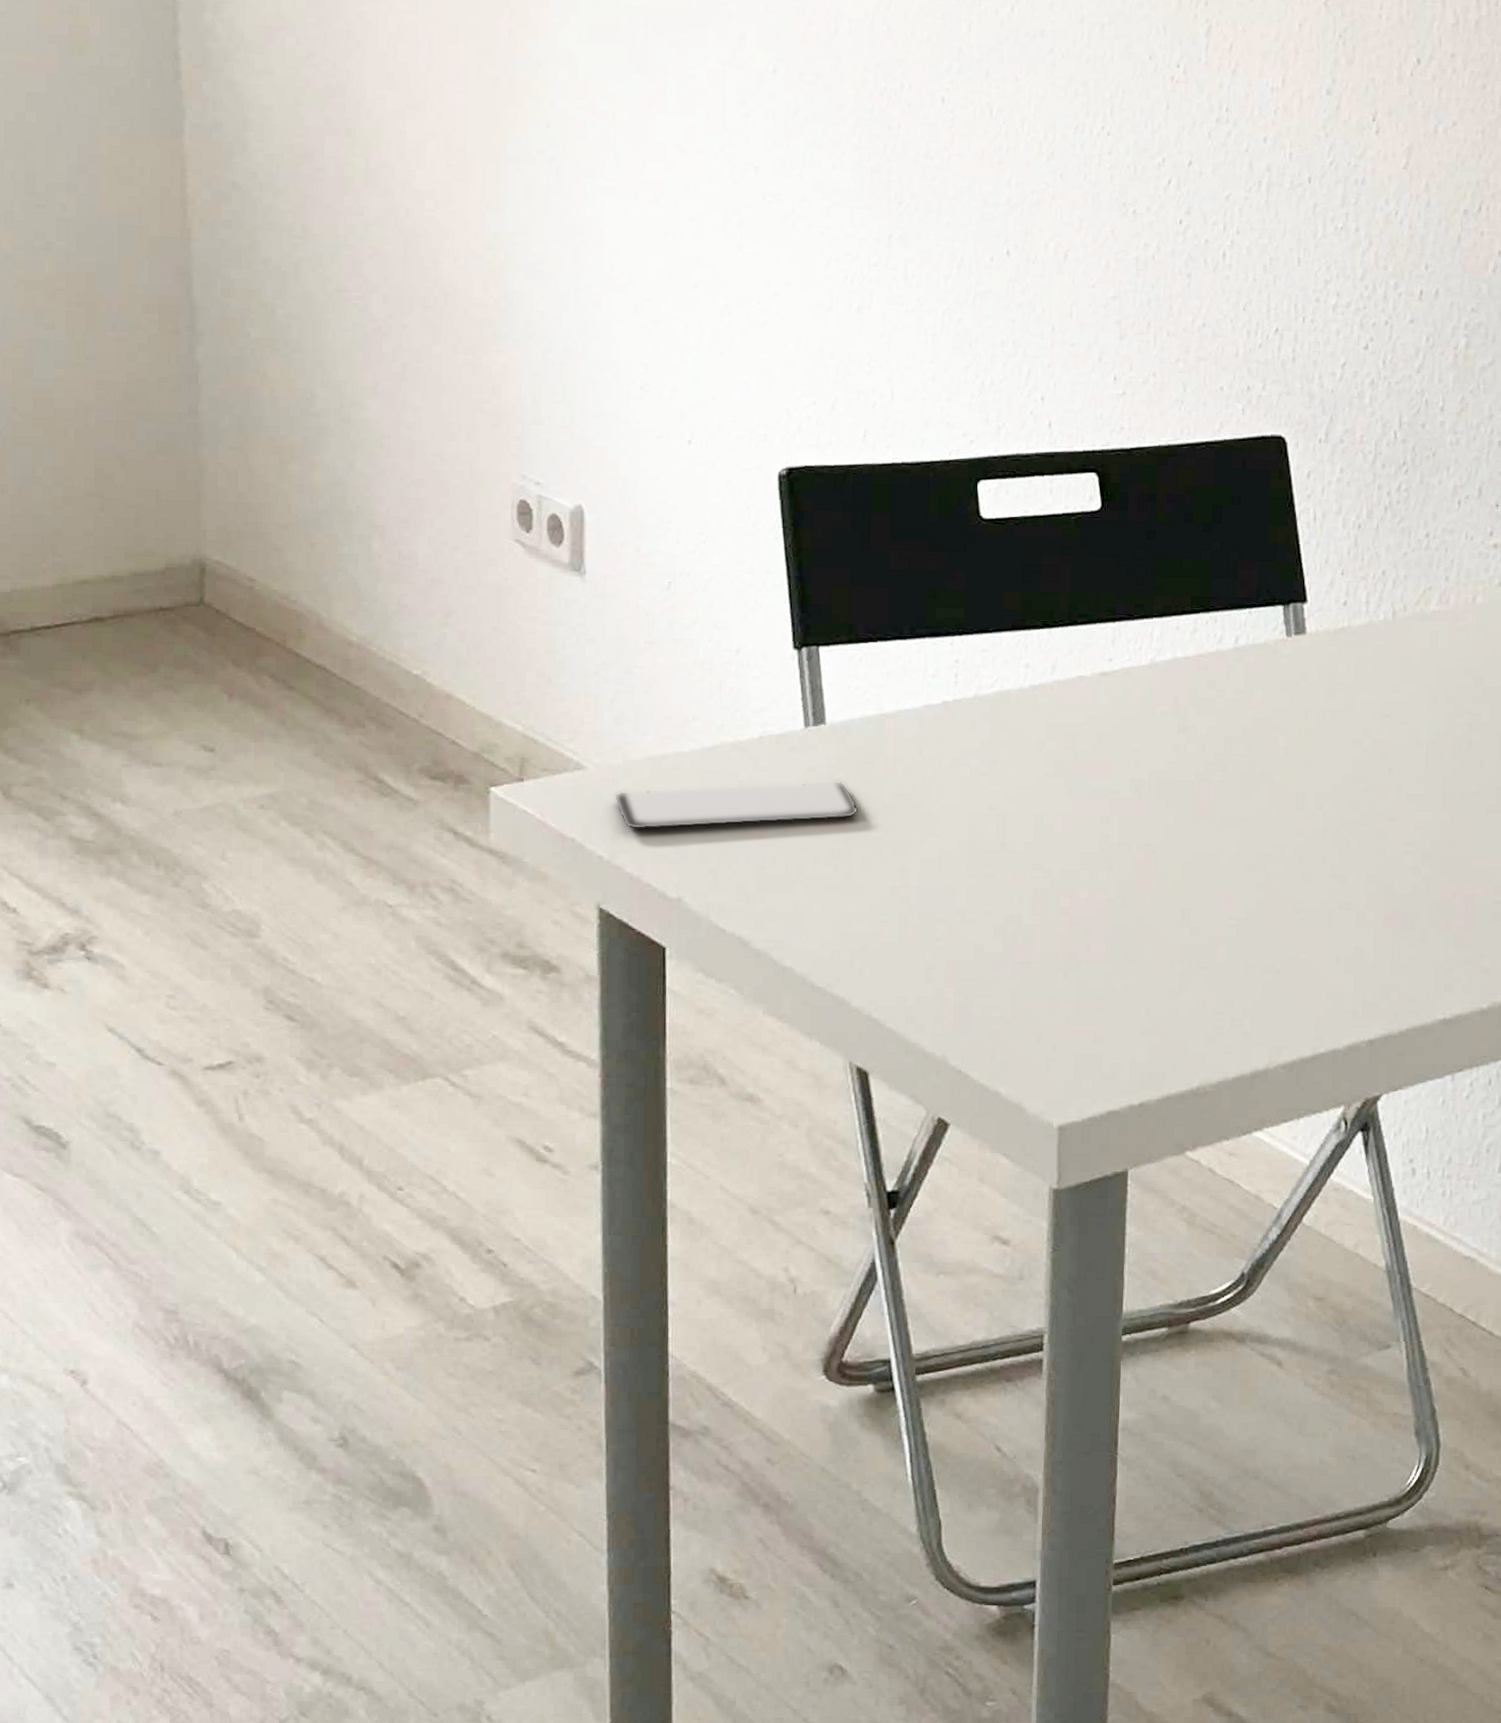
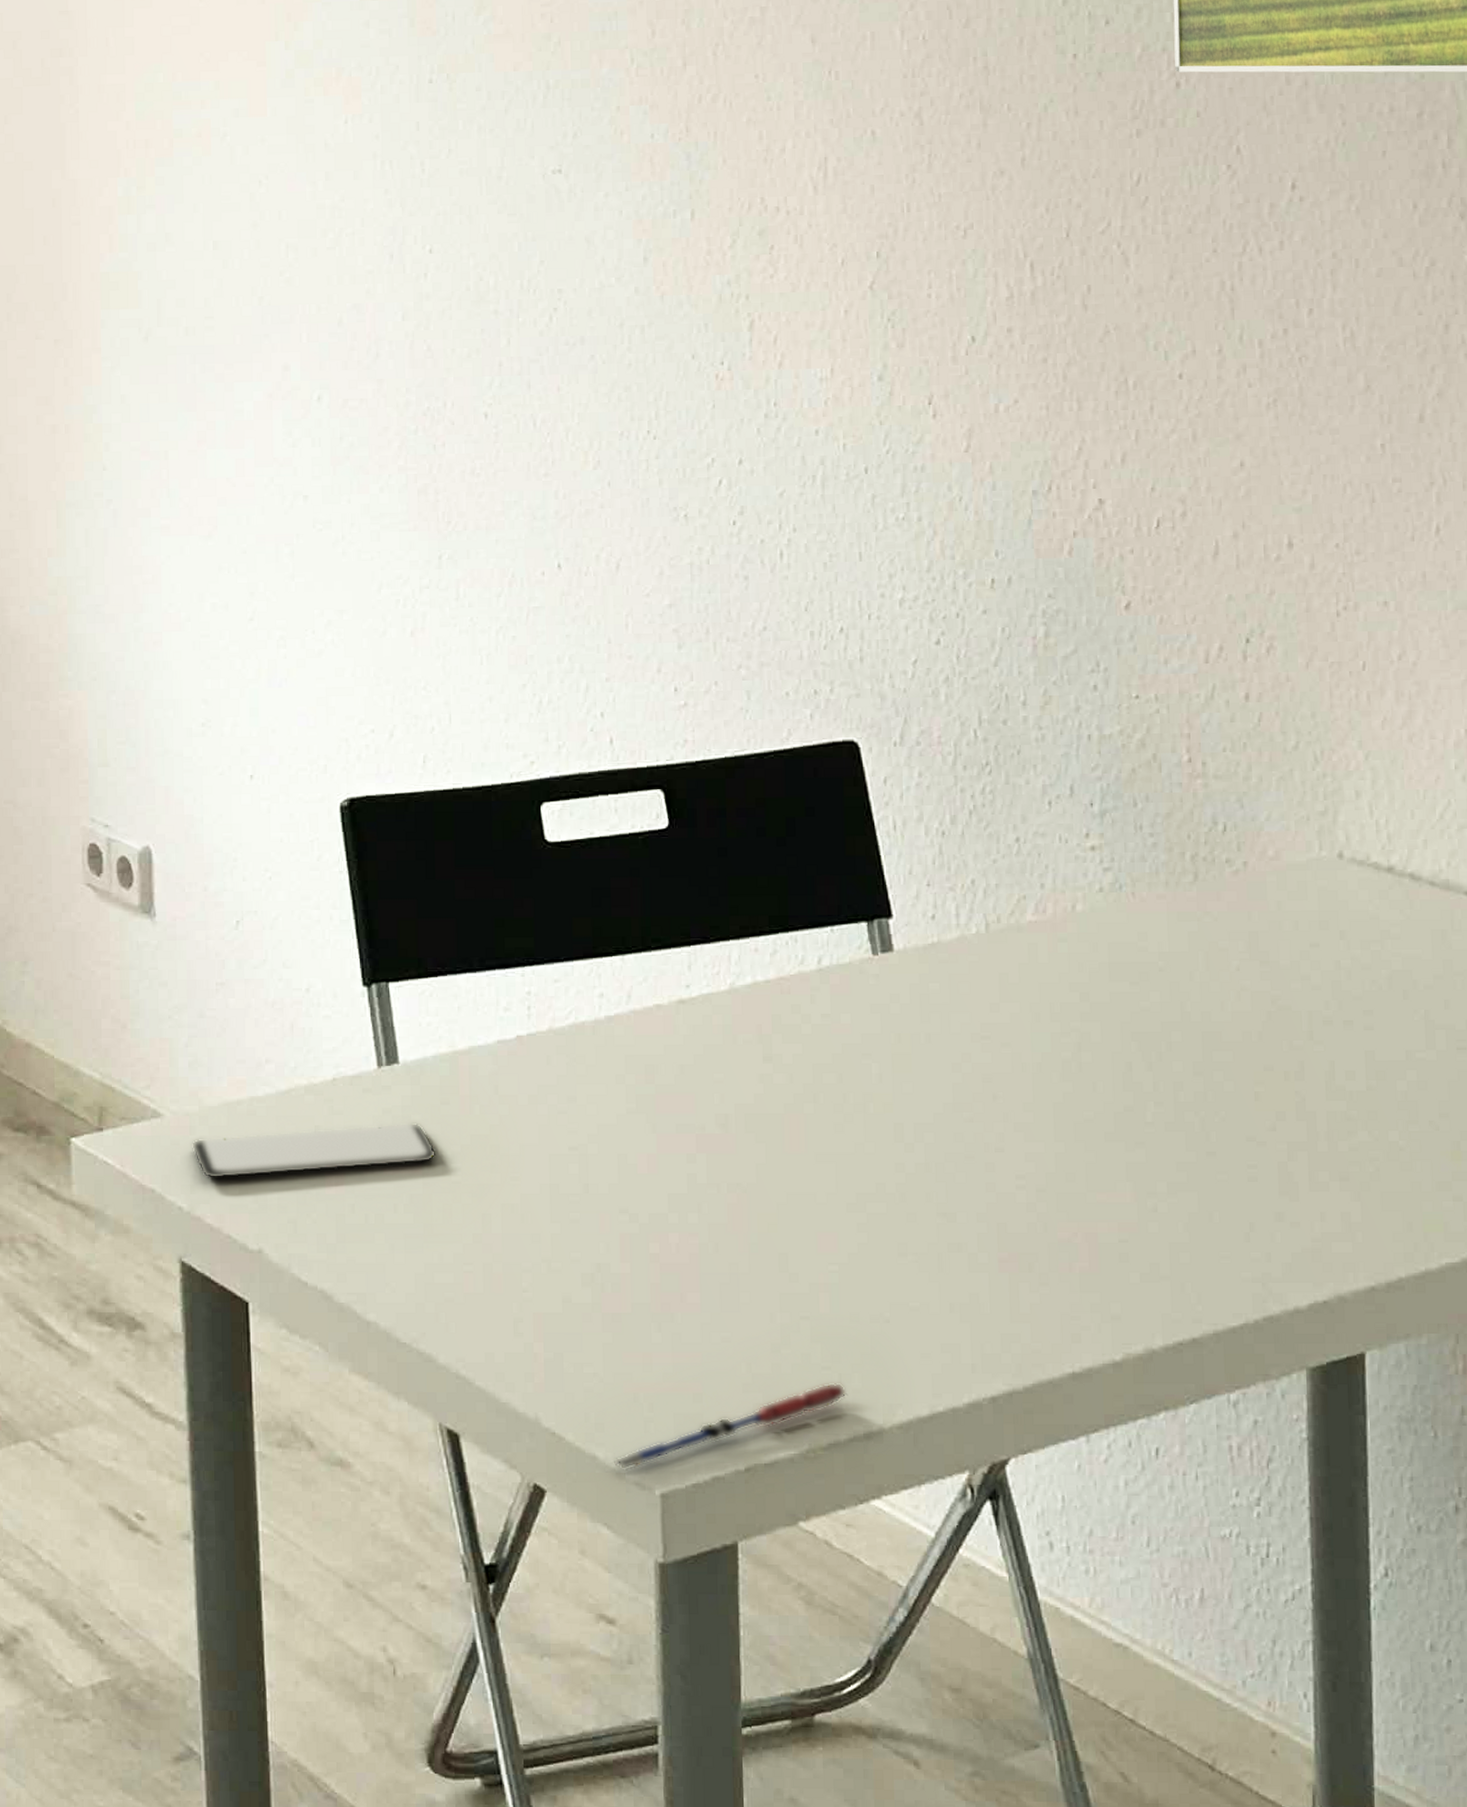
pen: none [1015,1026,1238,1105] -> present [613,1382,848,1470]

